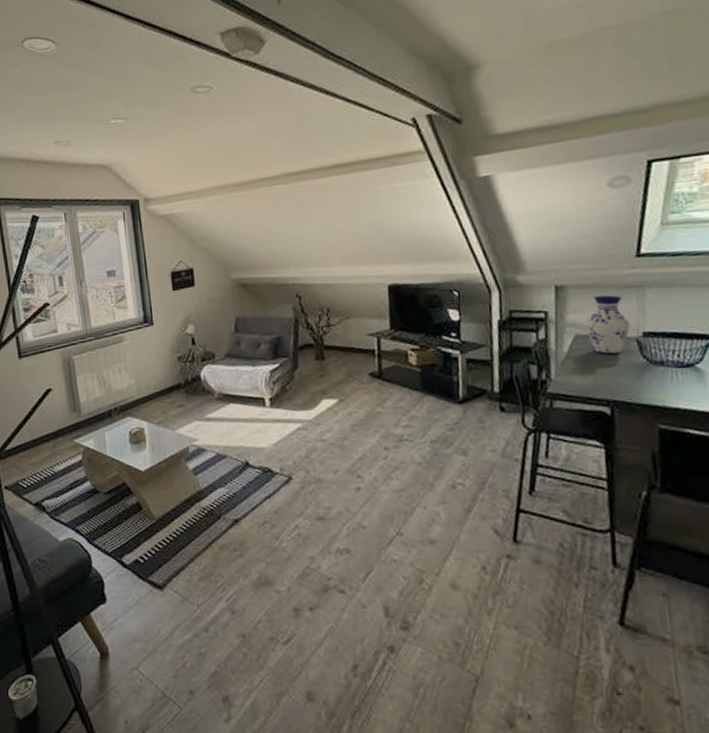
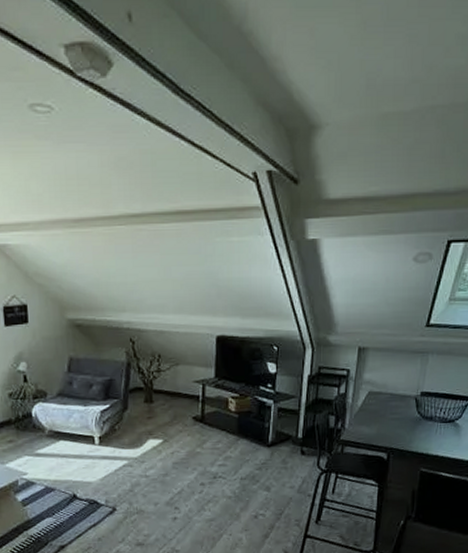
vase: present [585,295,630,355] -> none [378,358,412,410]

